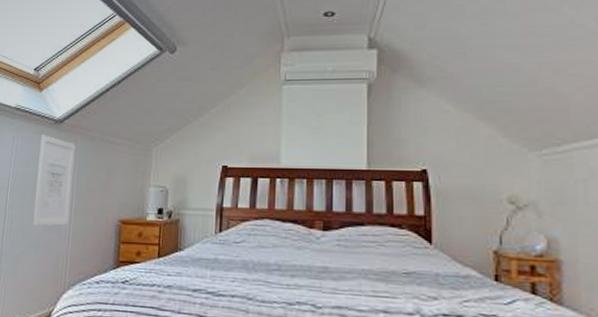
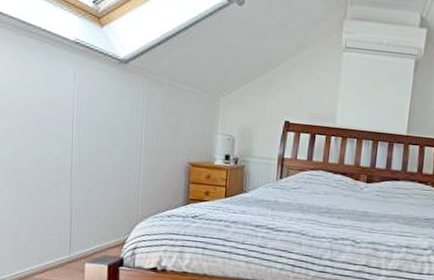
wall art: present [33,135,76,226] -> none [102,73,143,164]

